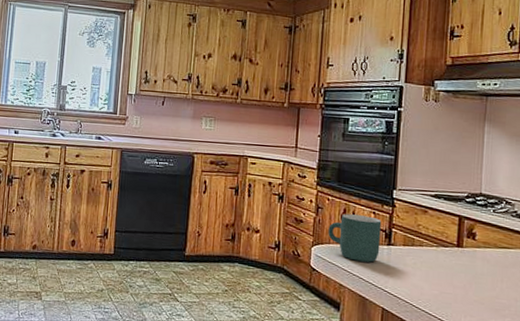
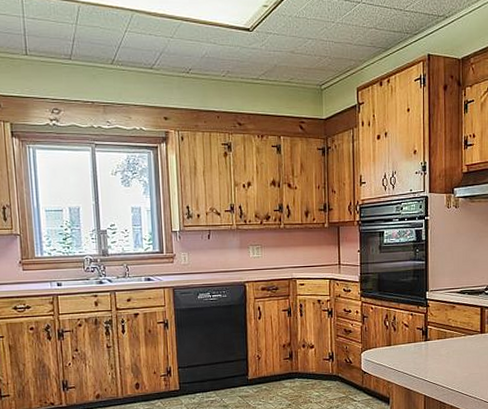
mug: present [328,214,382,263] -> none [374,318,419,359]

